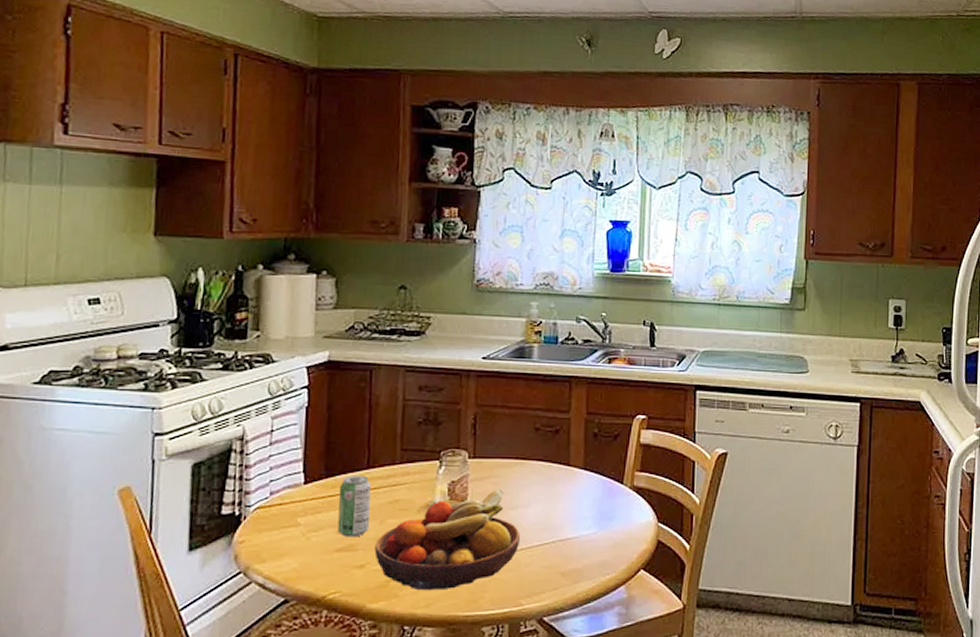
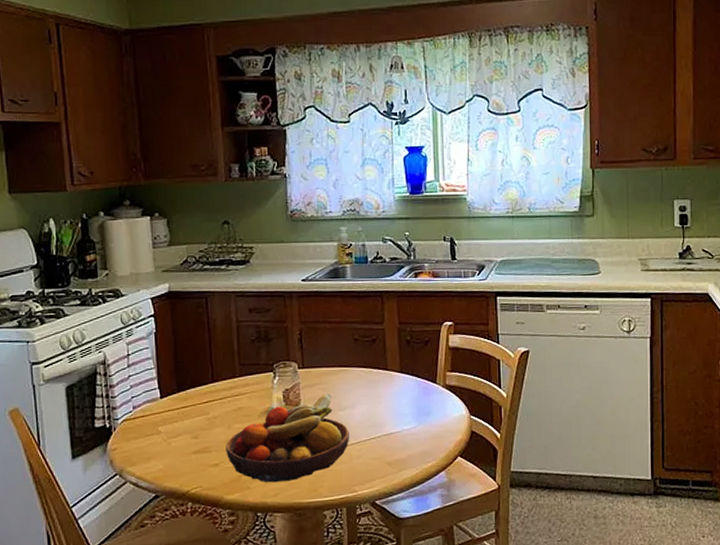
beverage can: present [337,475,371,537] -> none [190,388,220,441]

